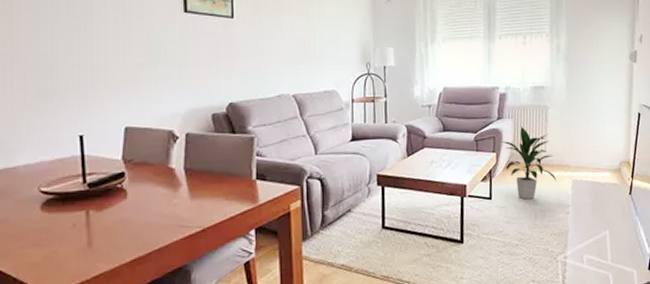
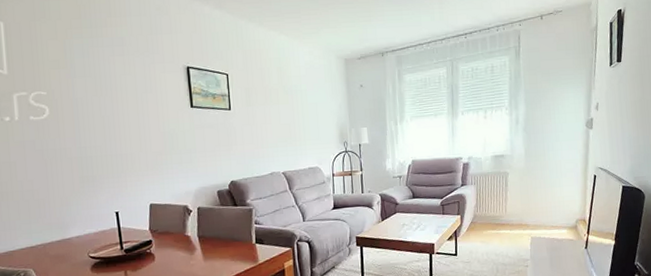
indoor plant: present [500,126,557,200] -> none [464,191,517,255]

